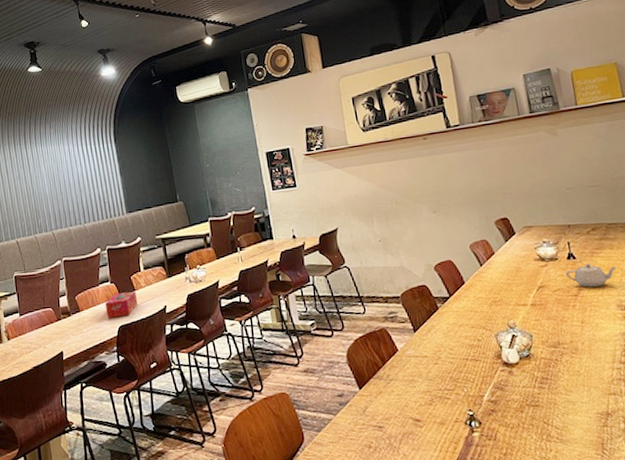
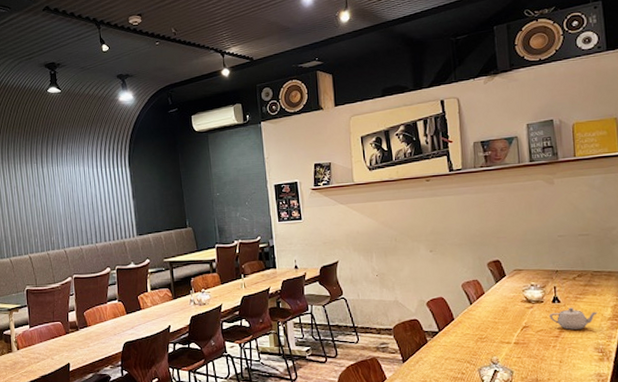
tissue box: present [105,290,138,318] -> none [112,310,144,334]

